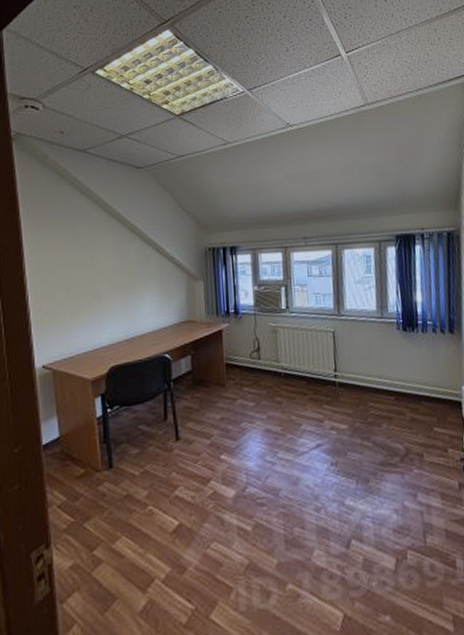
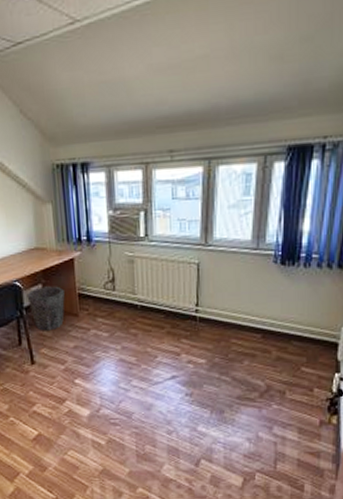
waste bin: none [175,357,213,404] -> present [26,286,65,331]

